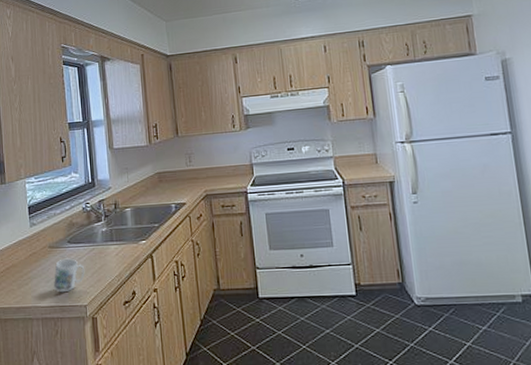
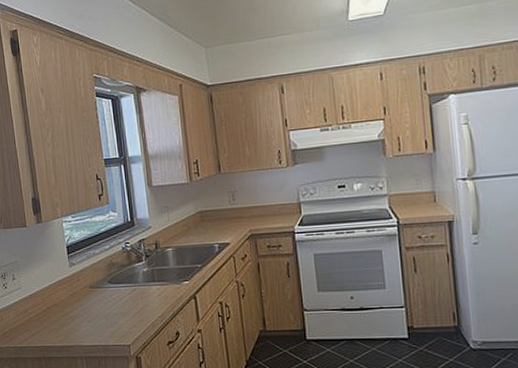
mug: present [53,258,85,293] -> none [95,298,127,333]

